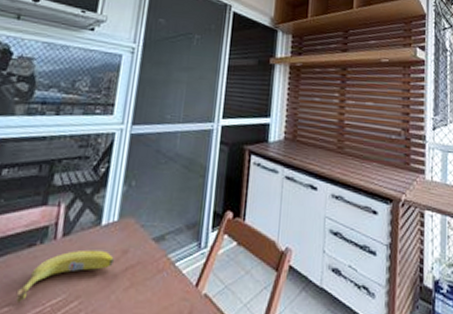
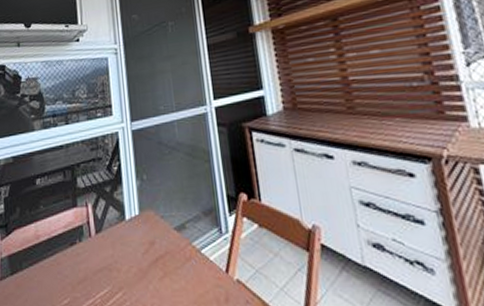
fruit: present [16,250,114,302] -> none [70,243,144,295]

